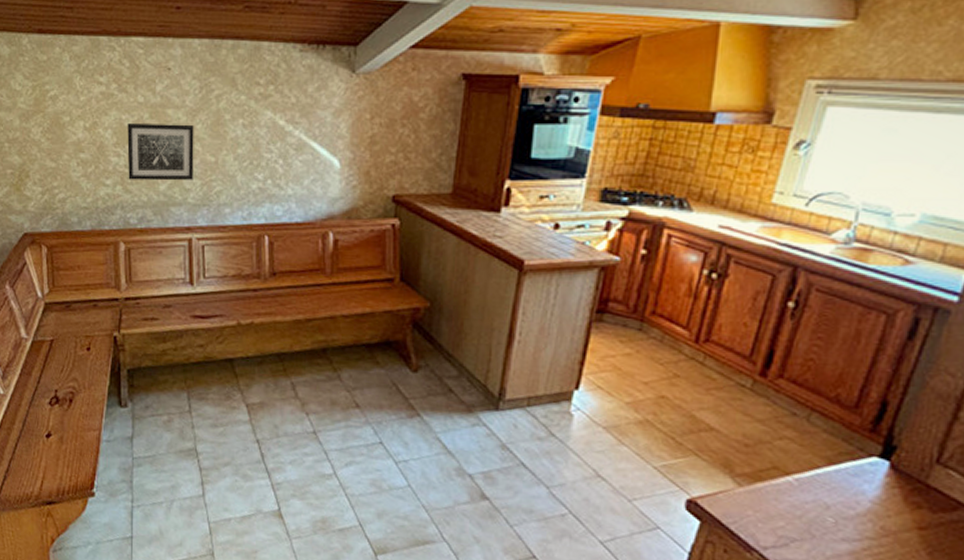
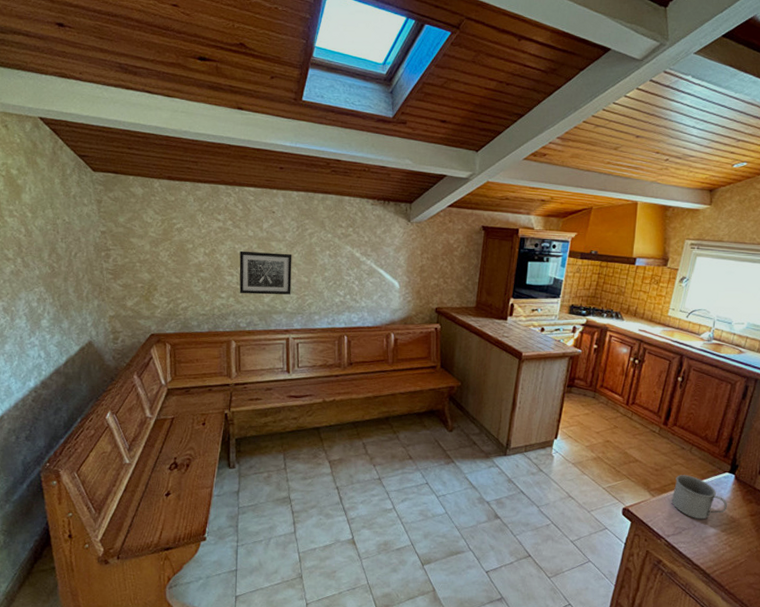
mug: none [772,455,876,528] -> present [671,475,728,520]

